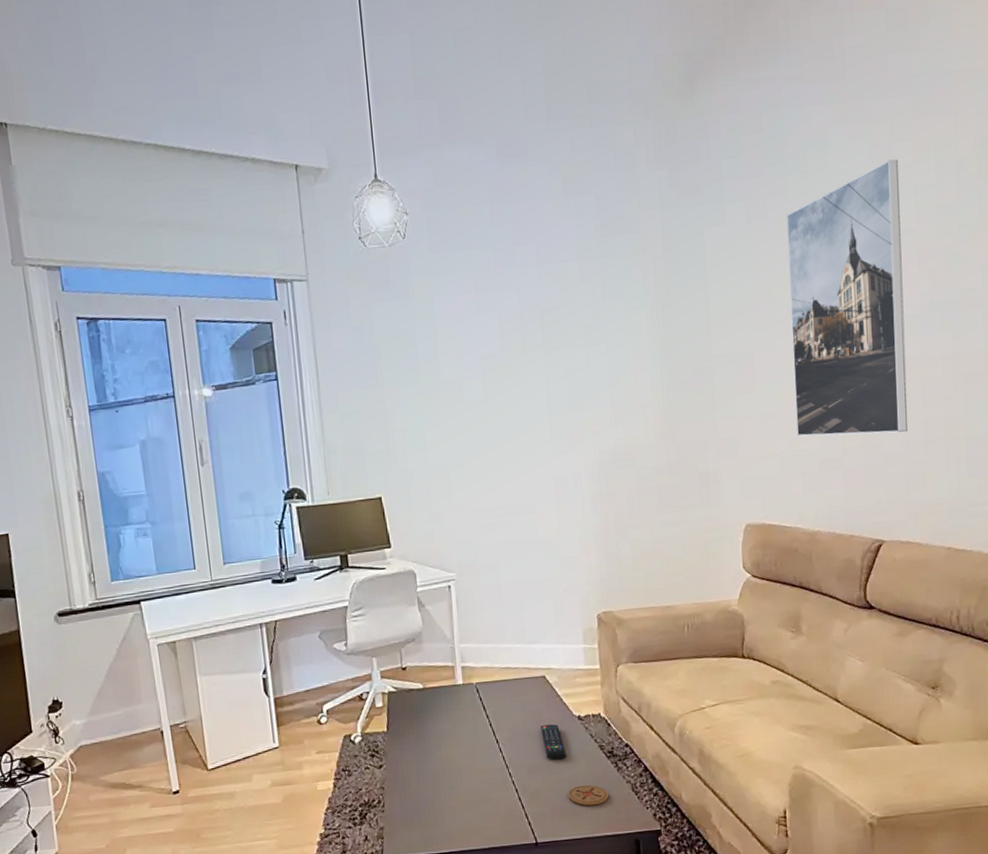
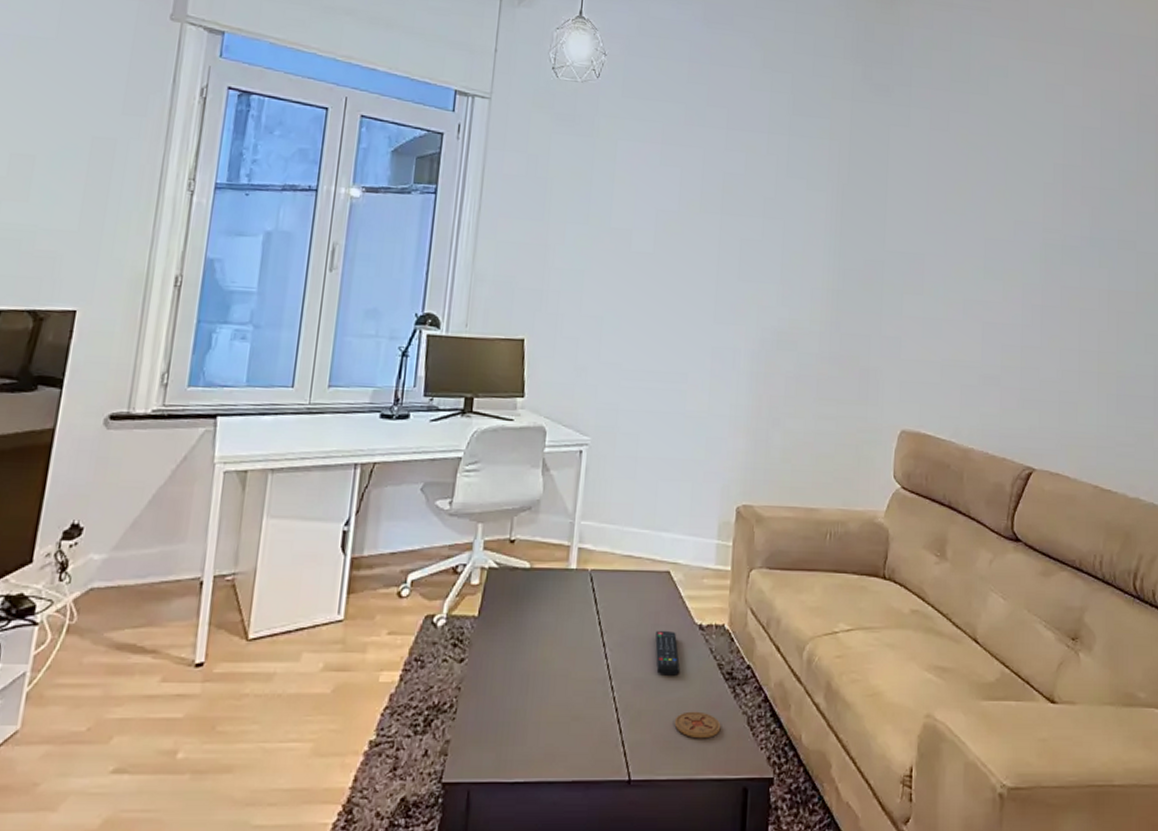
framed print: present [786,159,908,437] -> none [959,99,1070,359]

